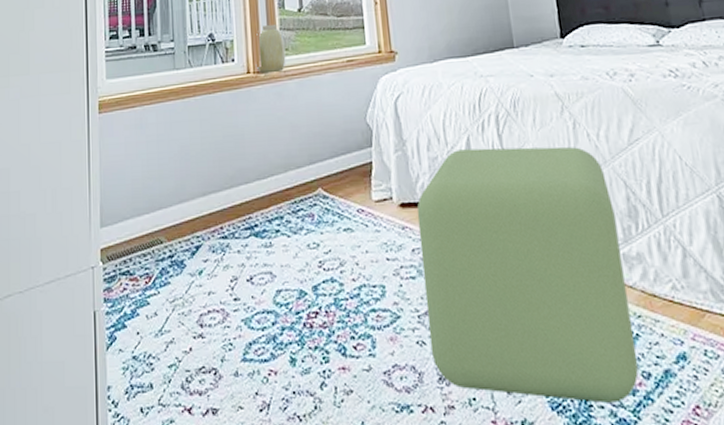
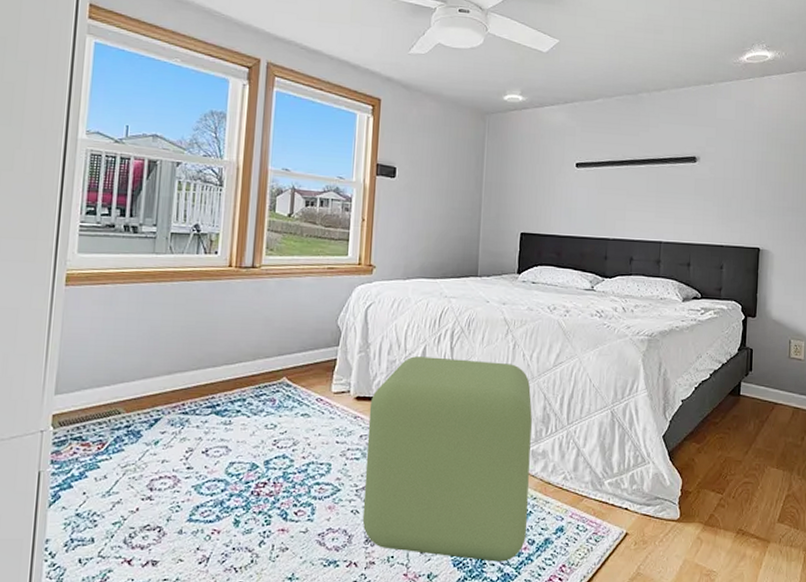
vase: present [256,25,286,74] -> none [238,225,271,270]

